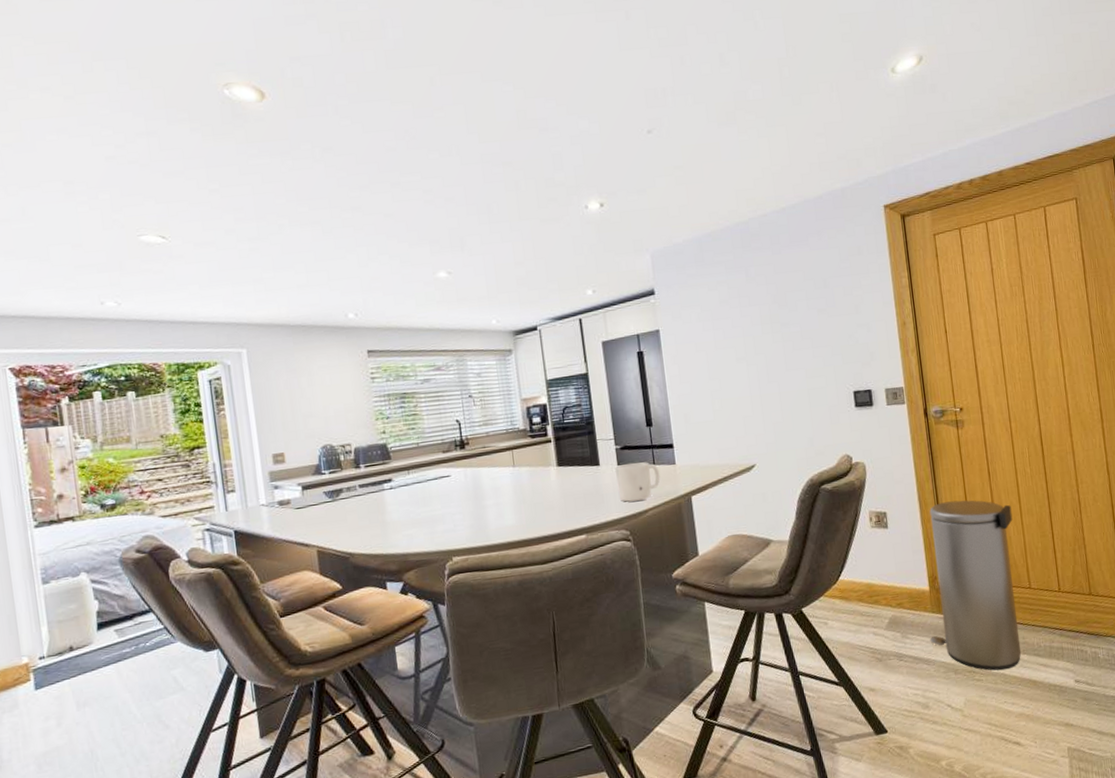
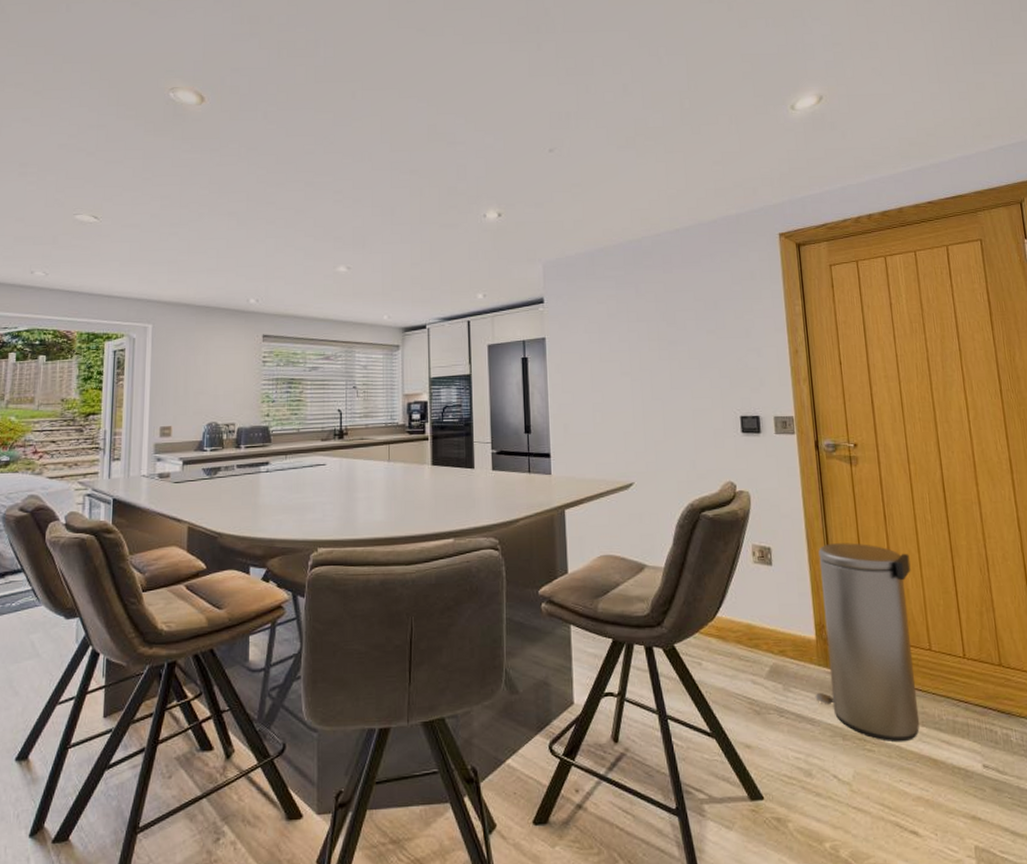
mug: present [615,462,661,502] -> none [490,468,535,509]

